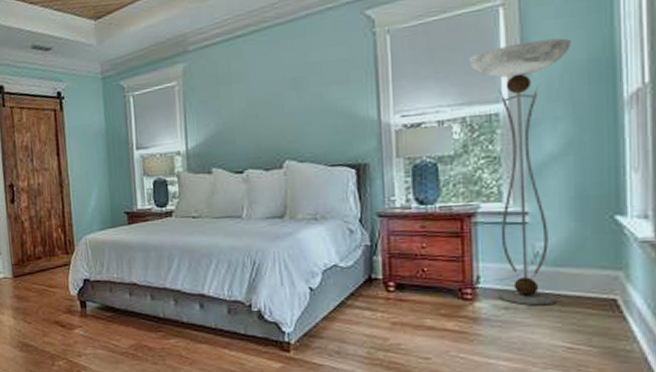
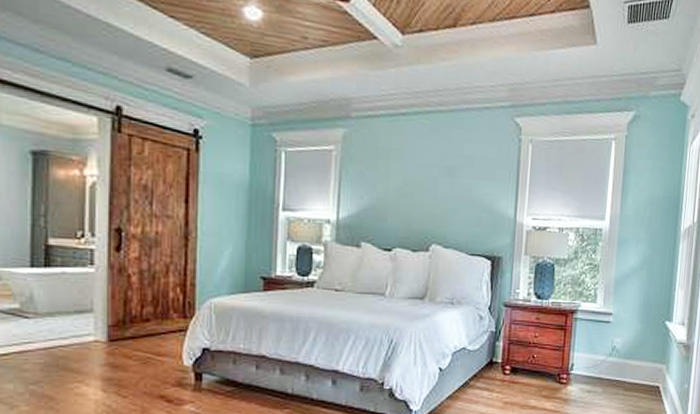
floor lamp: present [469,38,571,306] -> none [585,173,655,390]

